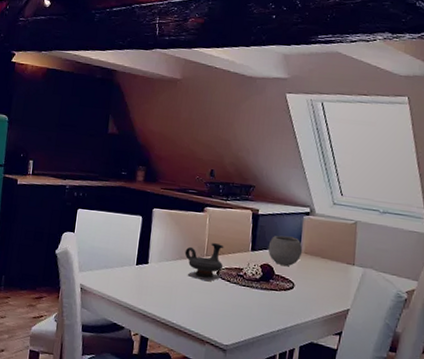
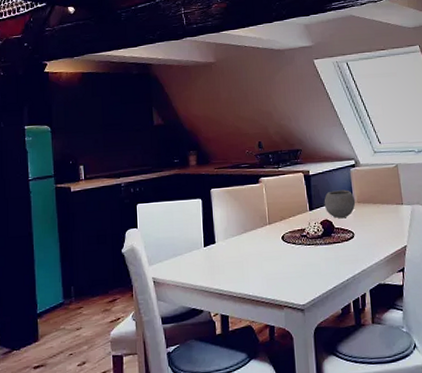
teapot: present [184,243,224,282] -> none [248,210,287,248]

